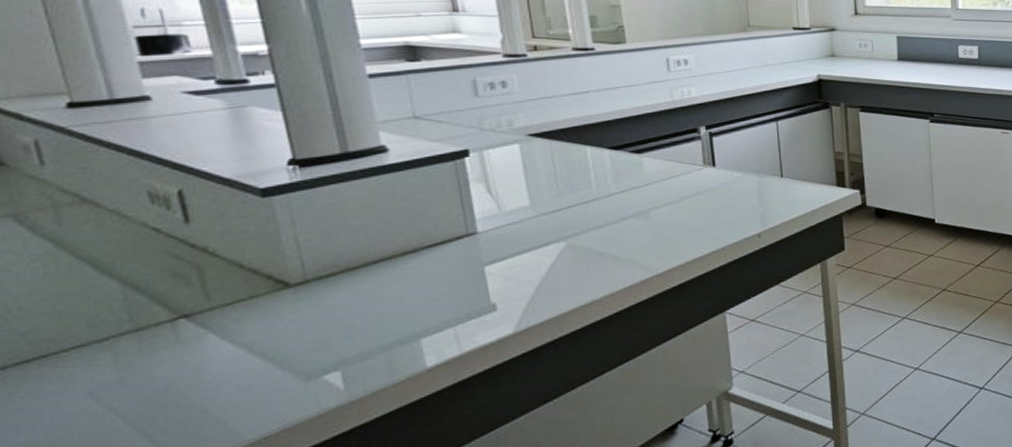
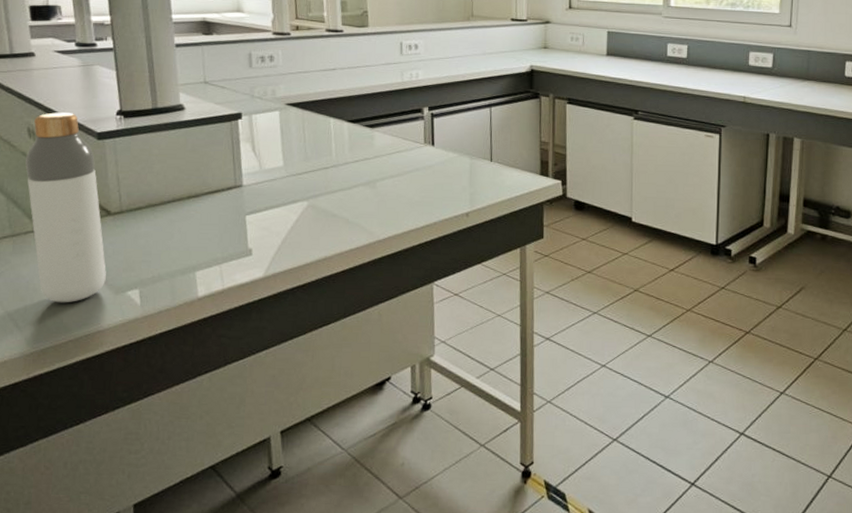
bottle: none [149,167,290,405] -> present [25,112,106,303]

